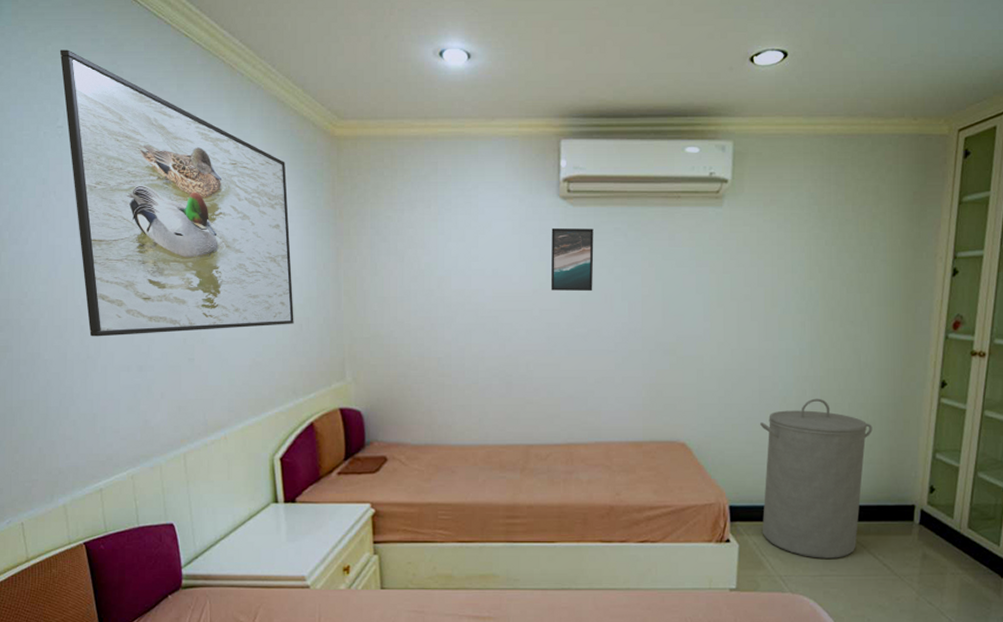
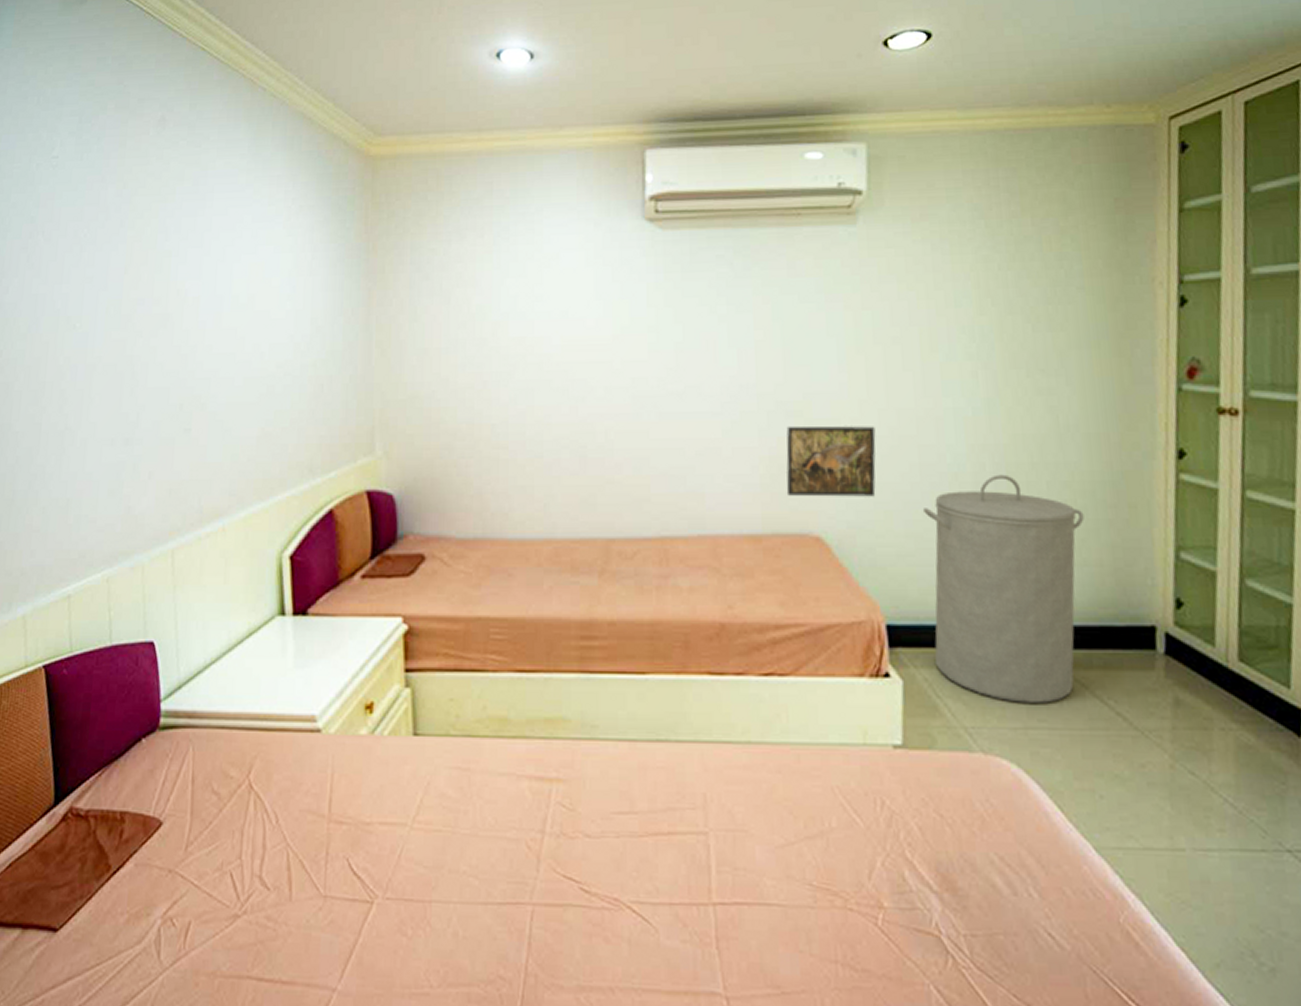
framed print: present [59,49,294,337] -> none [61,71,314,403]
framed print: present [550,227,594,292] -> none [635,257,691,337]
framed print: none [661,361,729,414] -> present [786,425,876,497]

